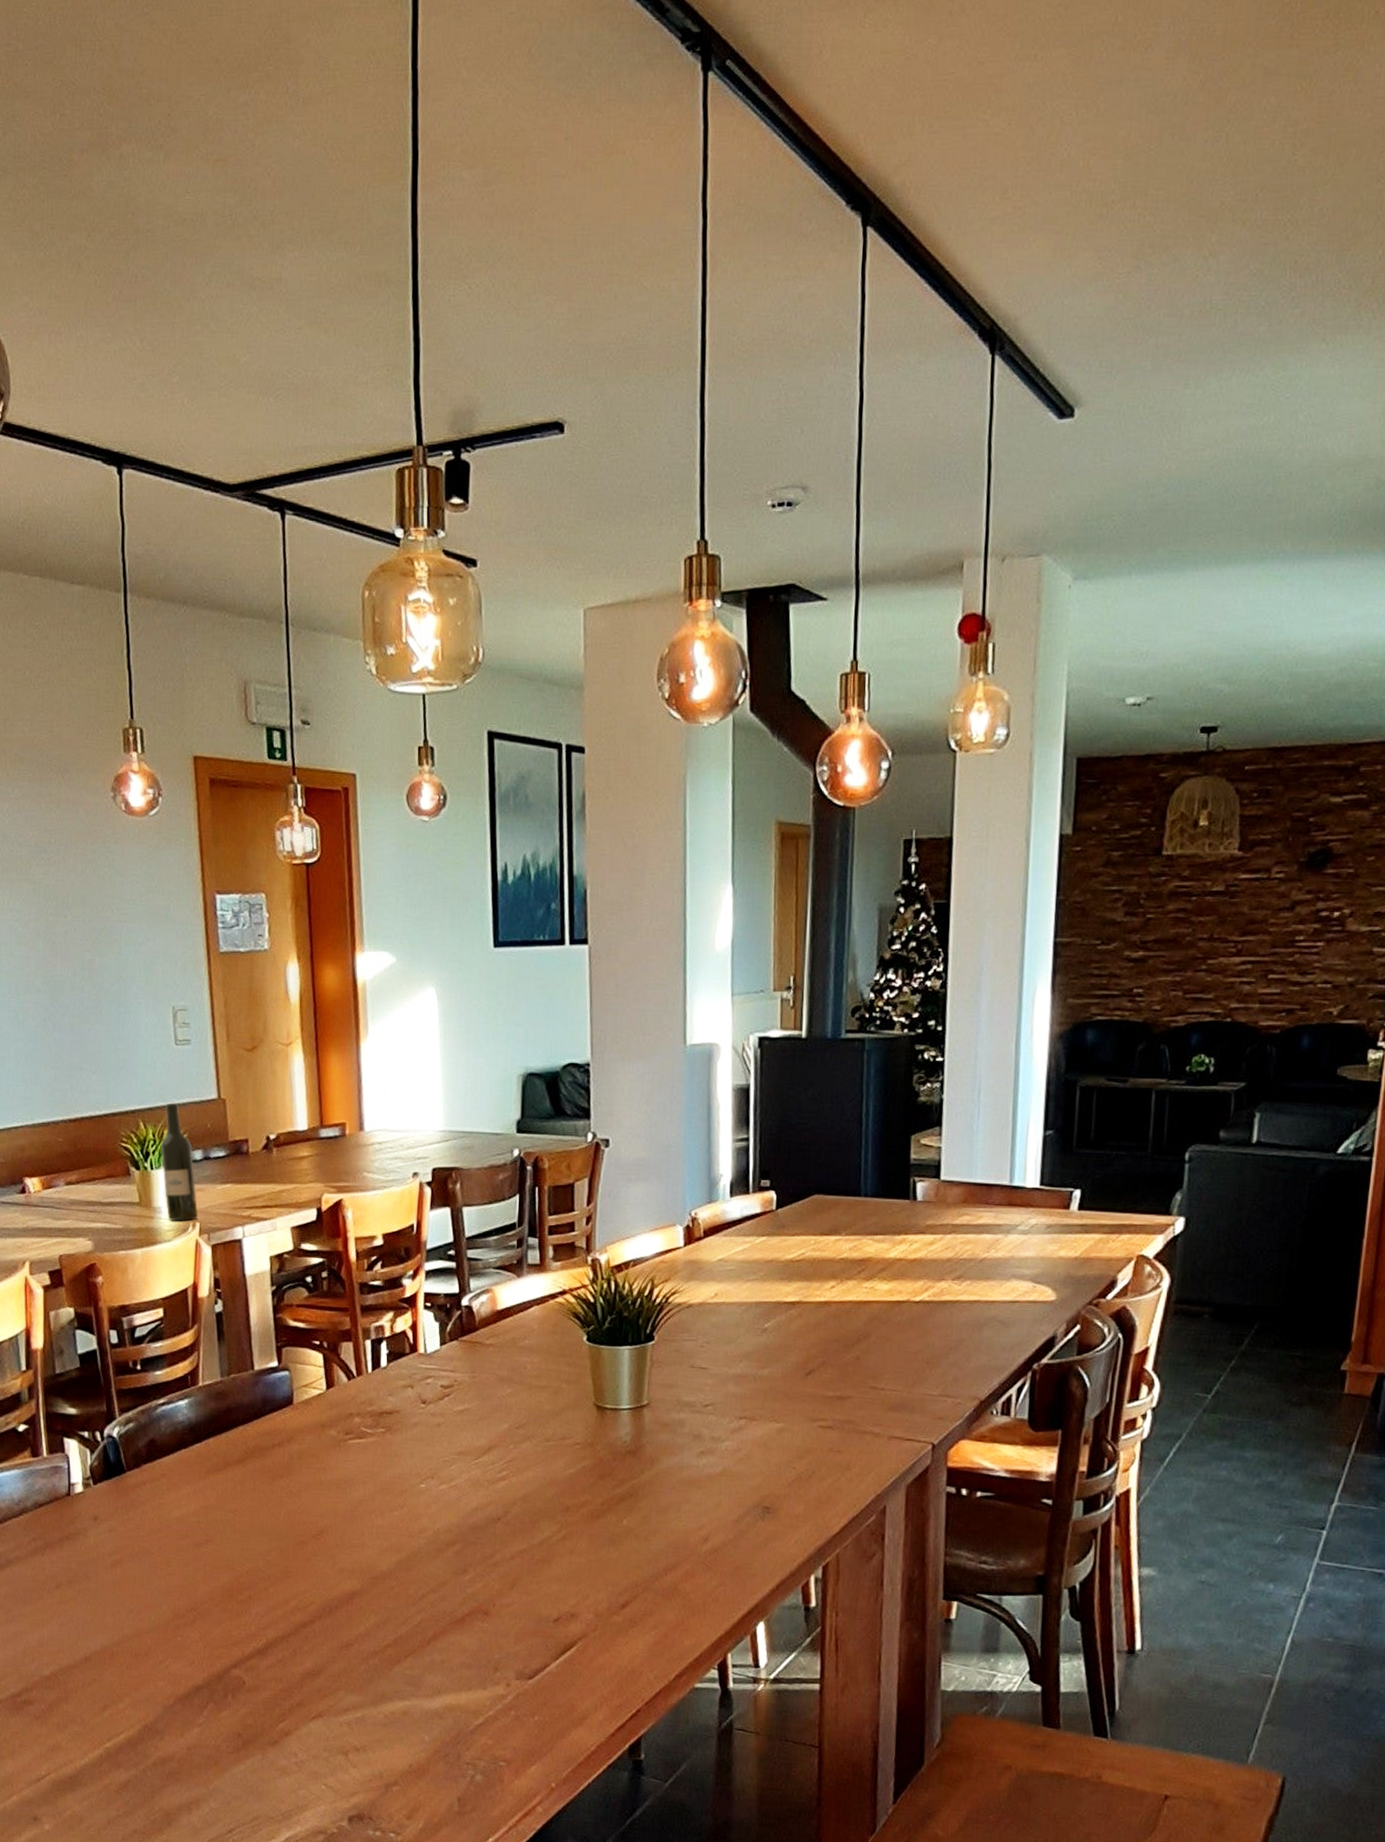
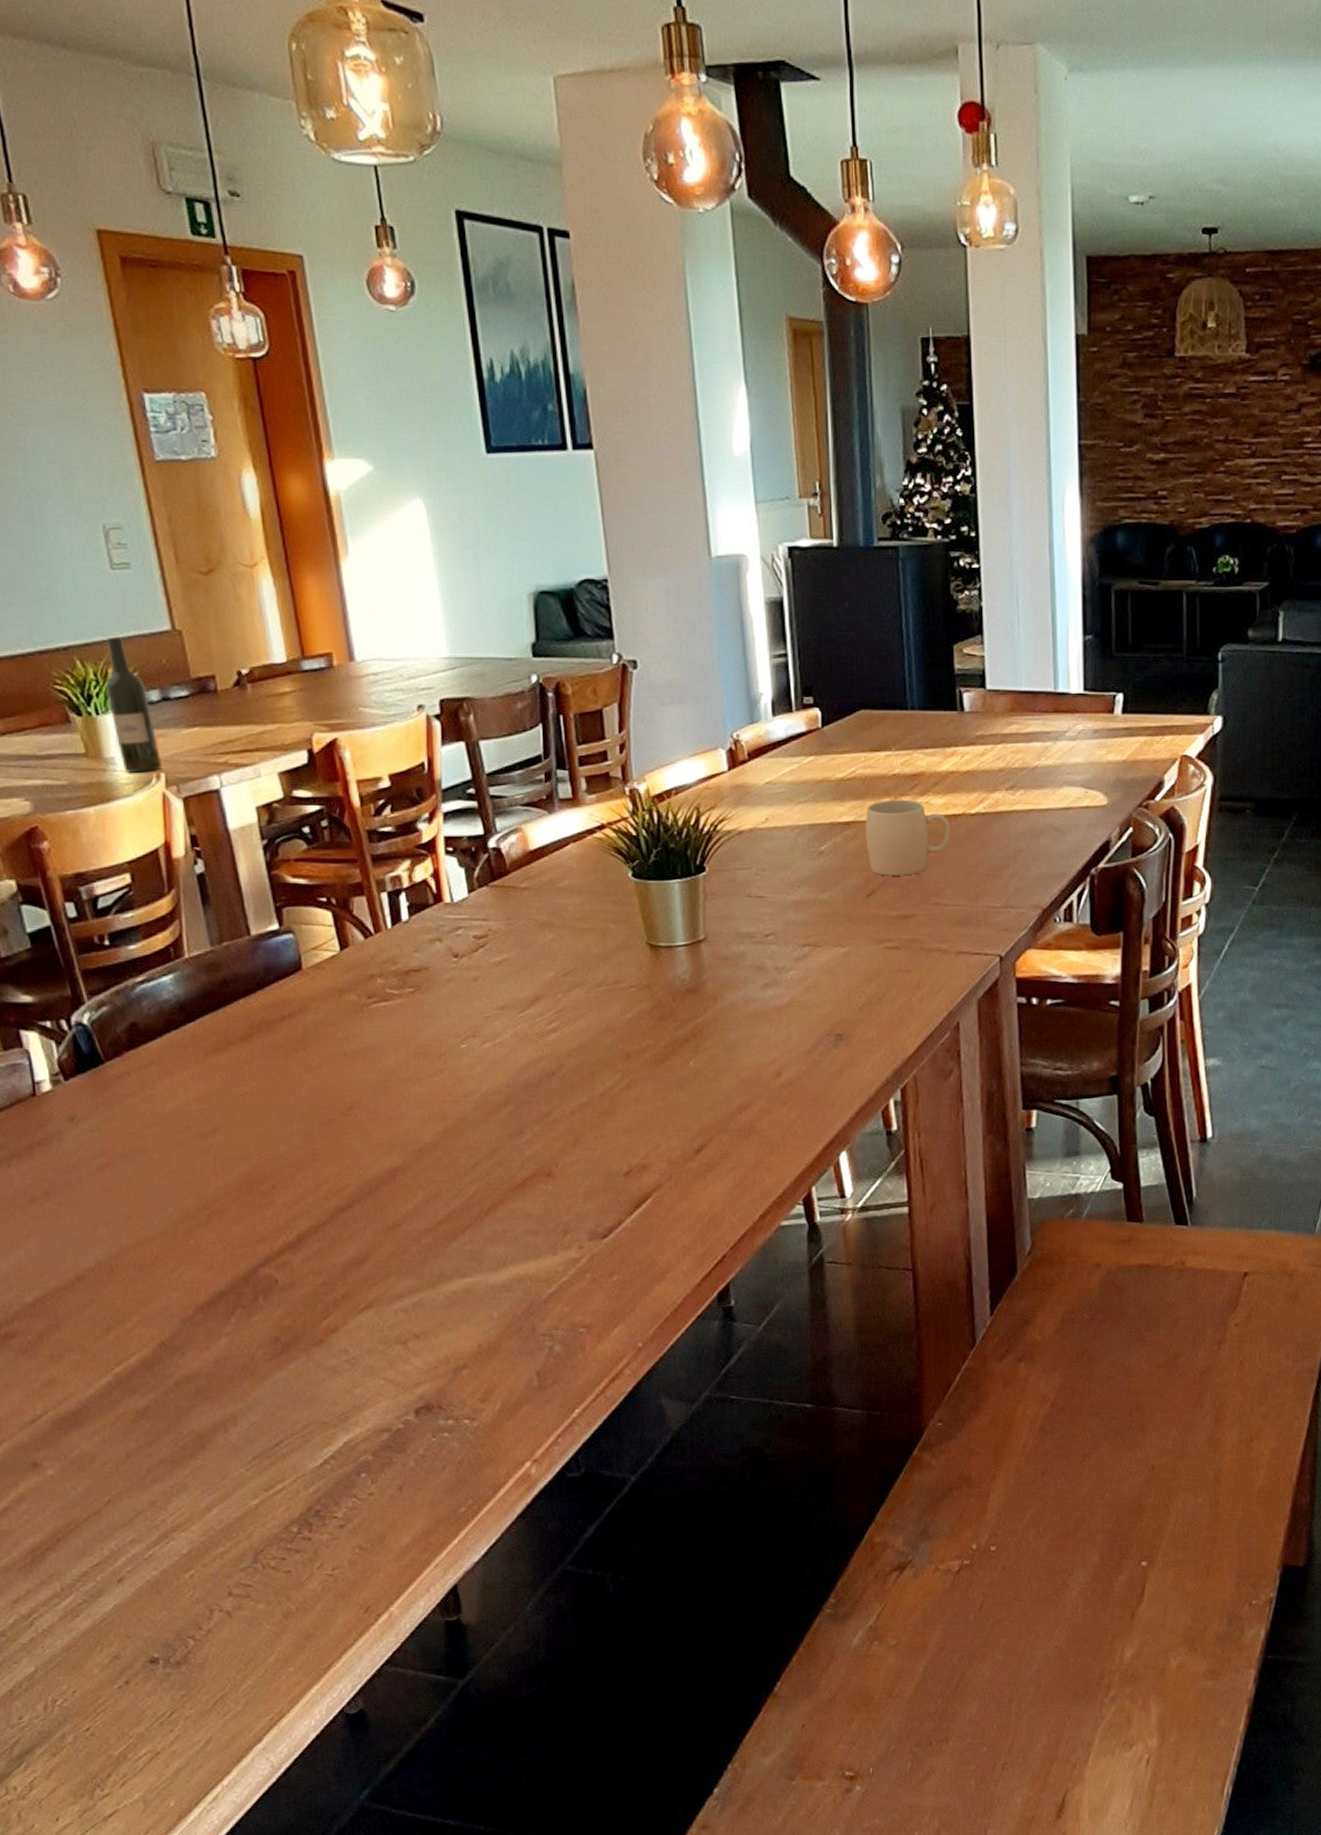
mug: none [808,1282,894,1358] -> present [865,799,951,876]

